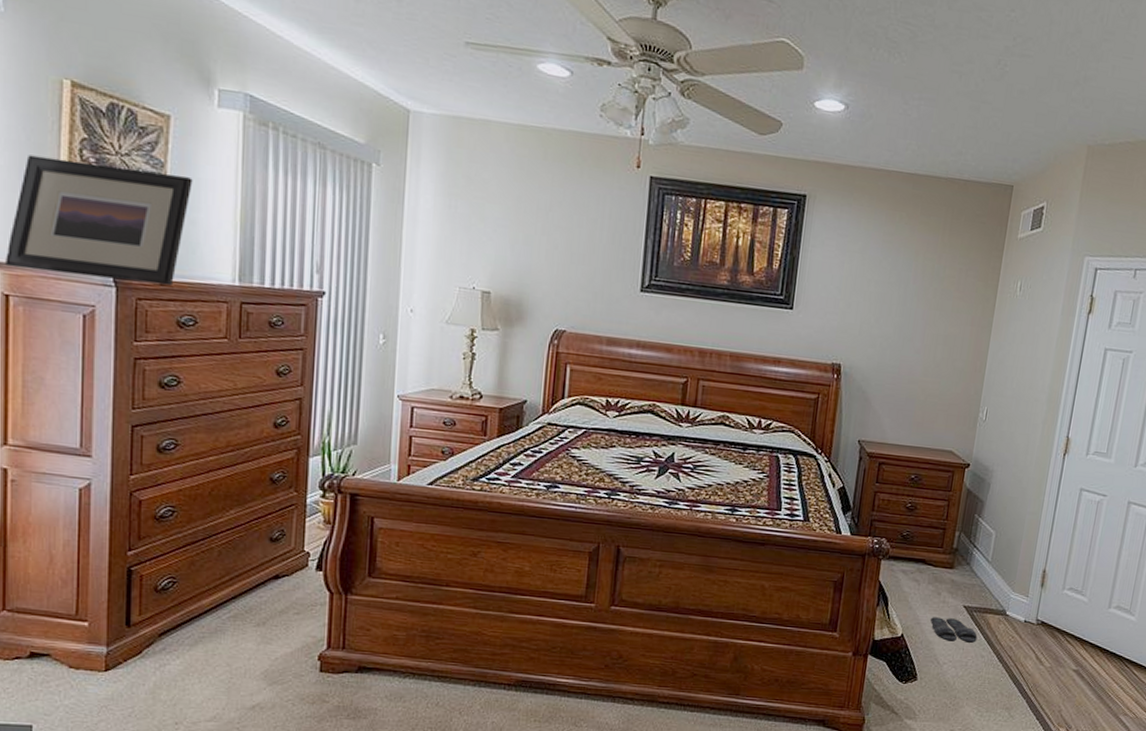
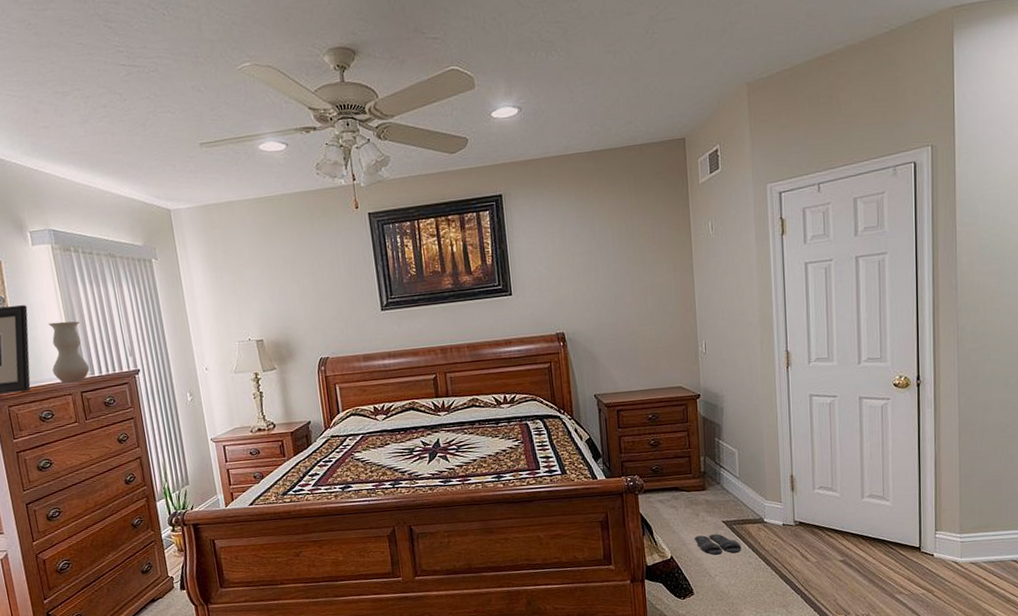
vase: none [207,207,259,290] -> present [48,321,89,384]

